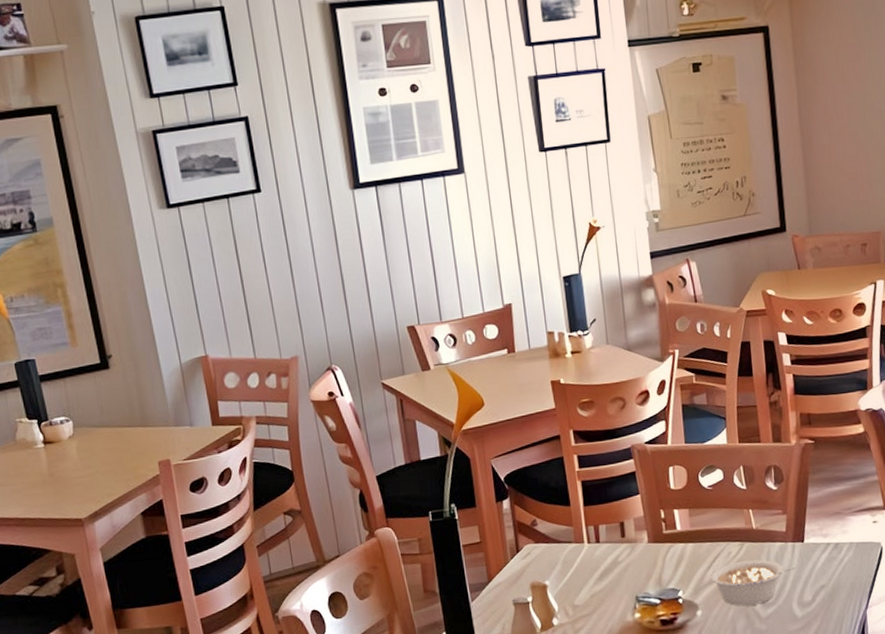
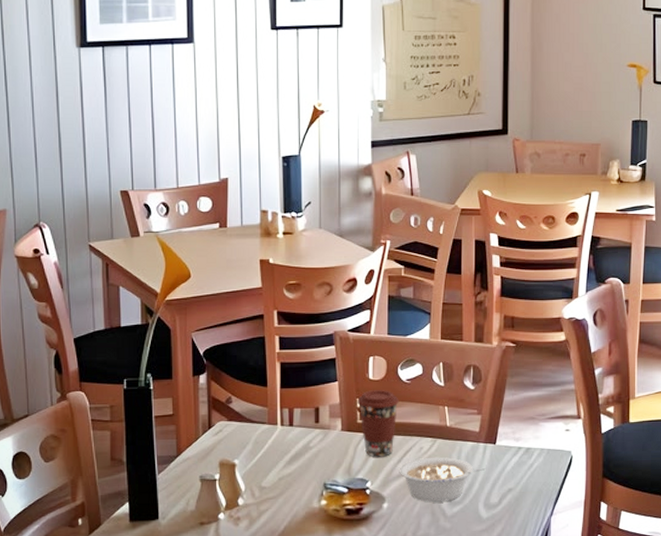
coffee cup: none [661,498,703,566] -> present [357,390,399,457]

